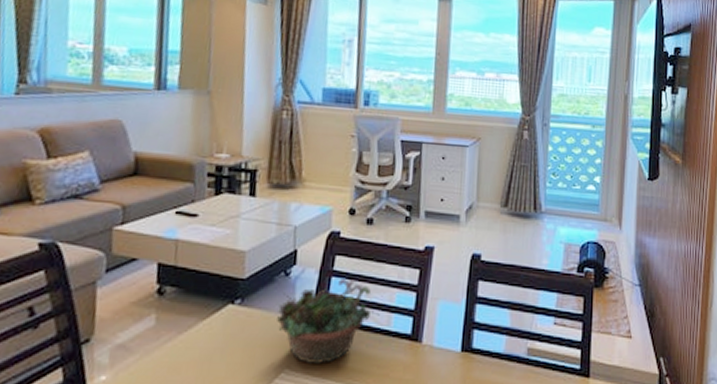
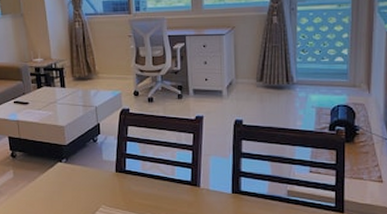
succulent planter: present [277,279,380,365] -> none [92,143,166,203]

